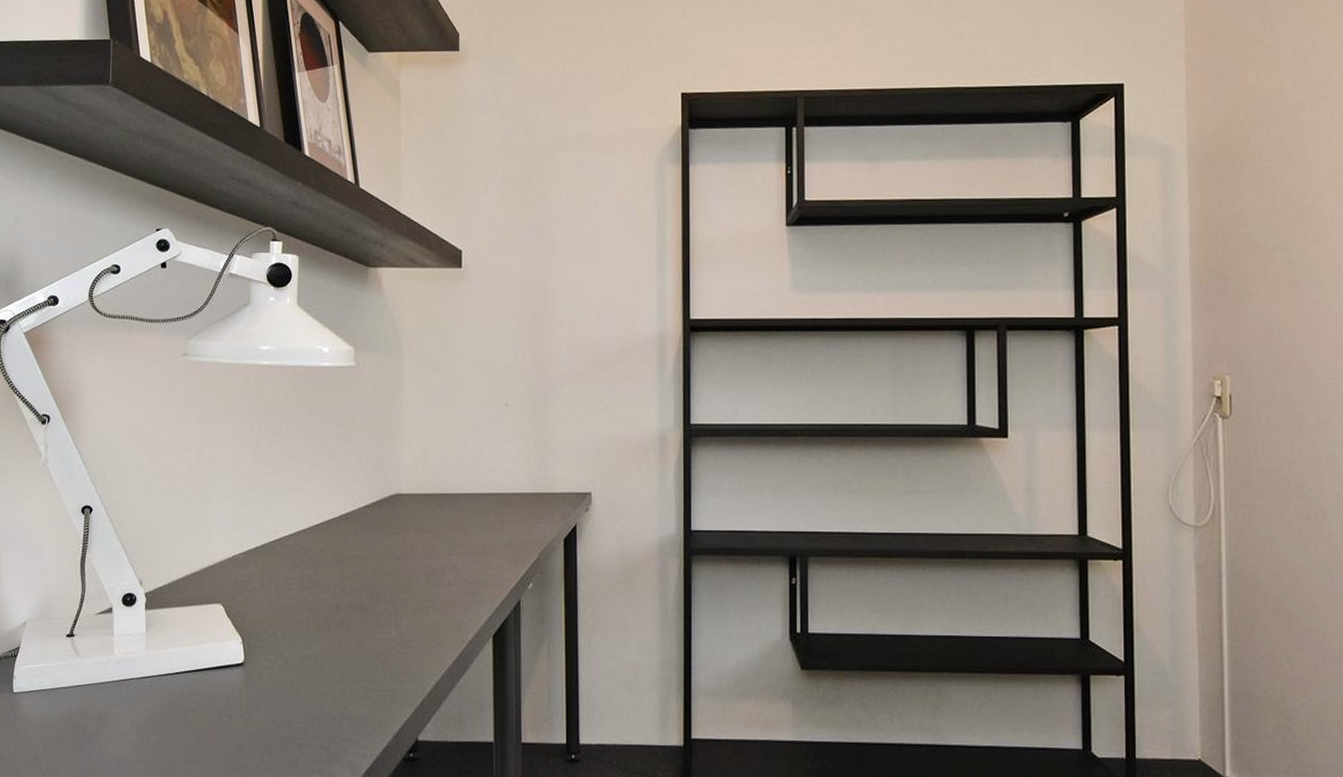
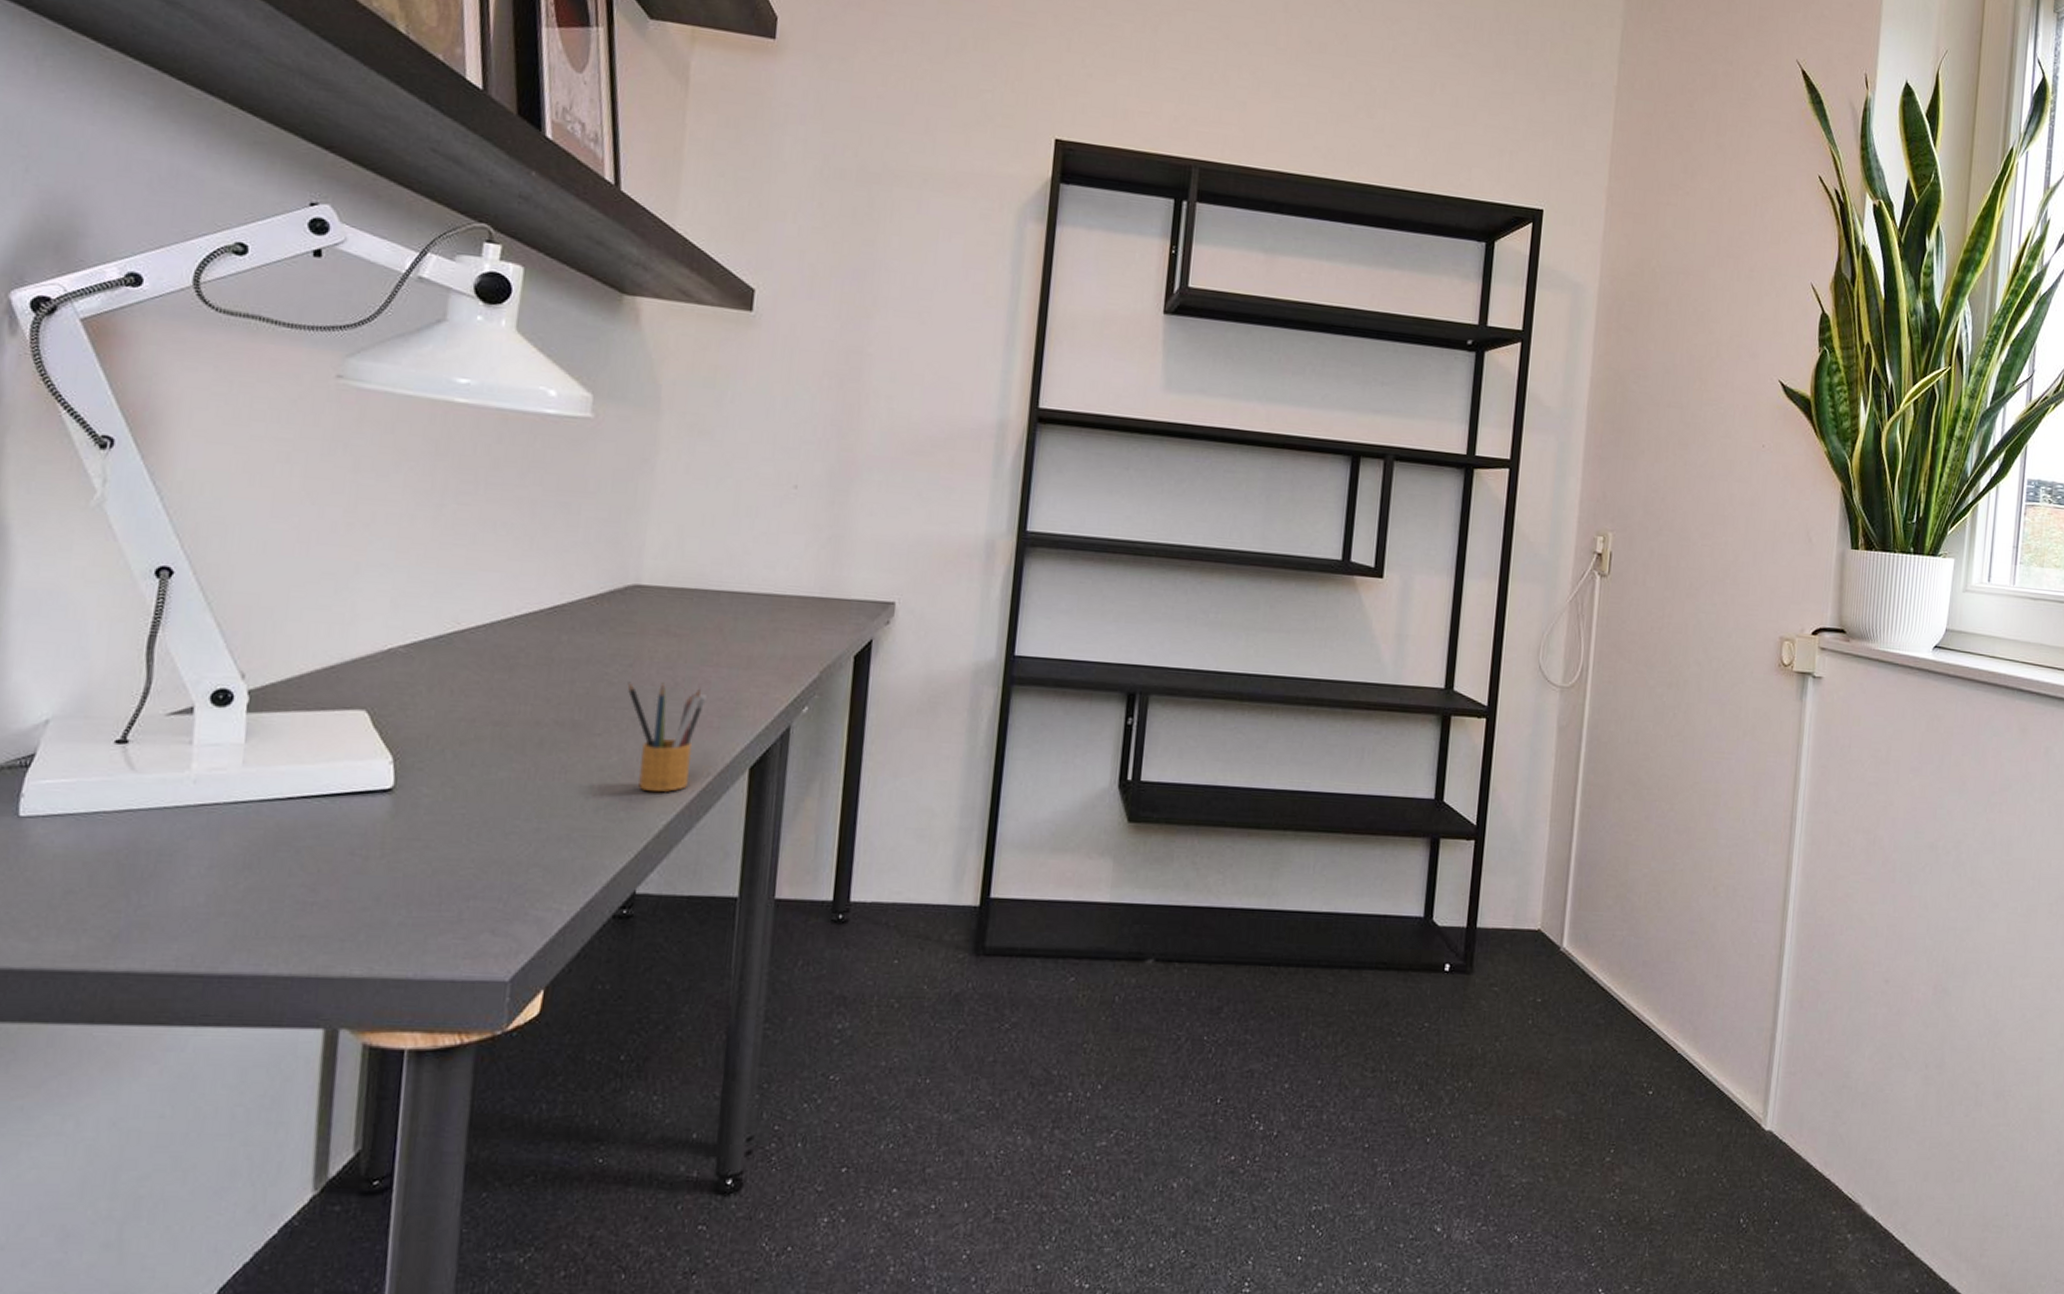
pencil box: none [398,570,456,659] -> present [627,681,707,793]

